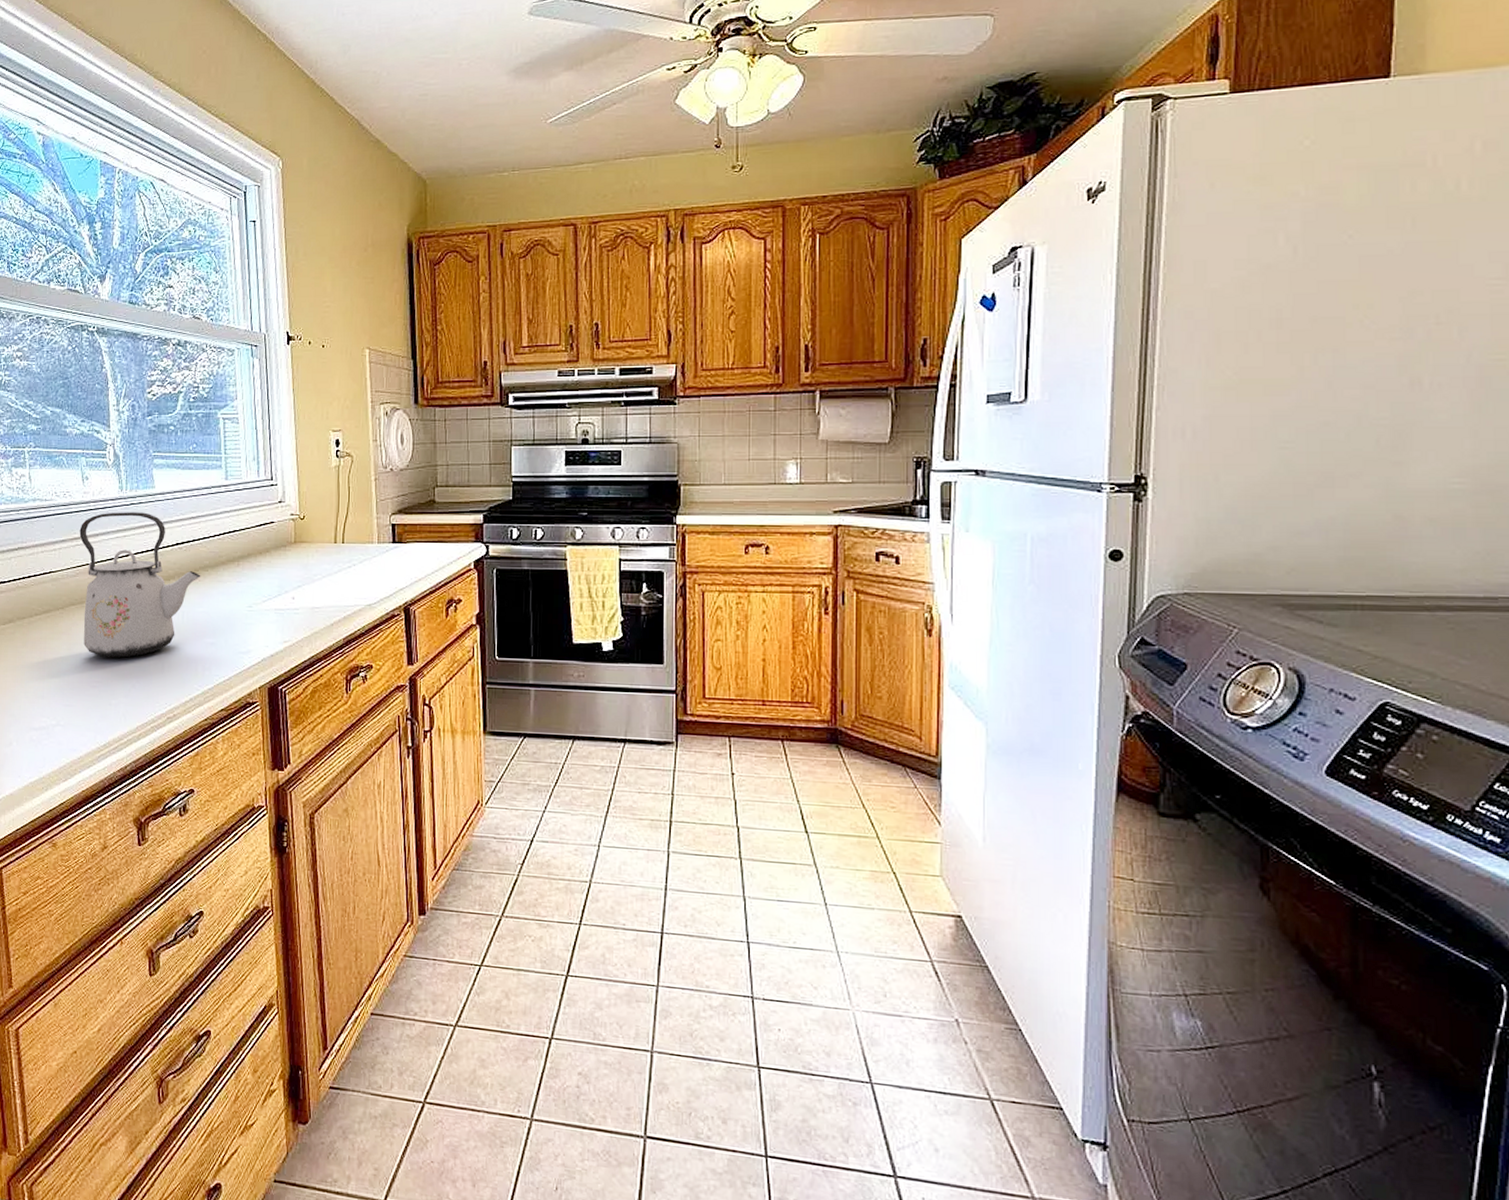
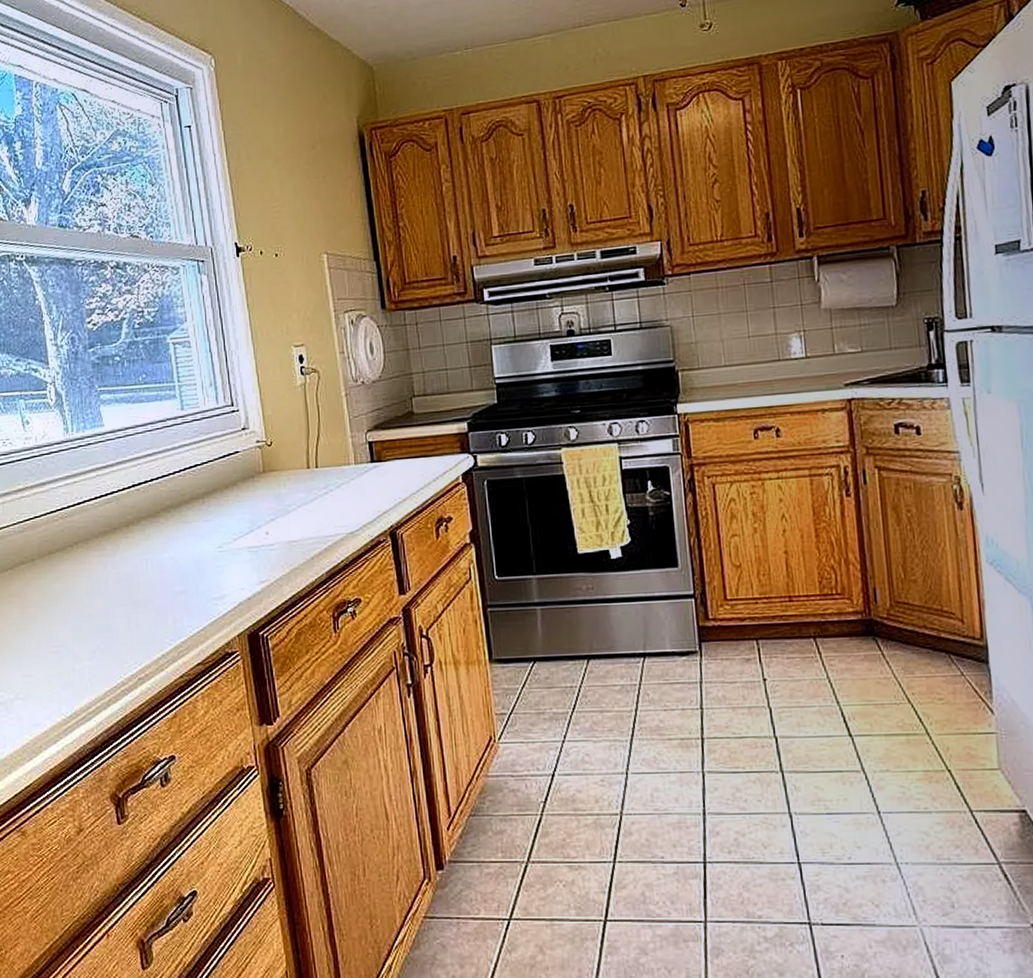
kettle: present [79,512,201,658] -> none [24,454,163,618]

